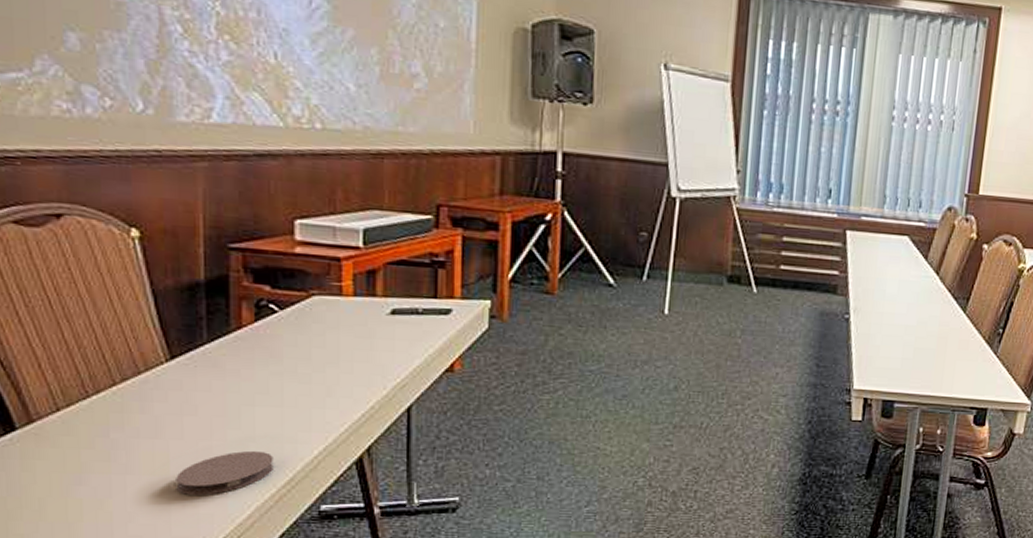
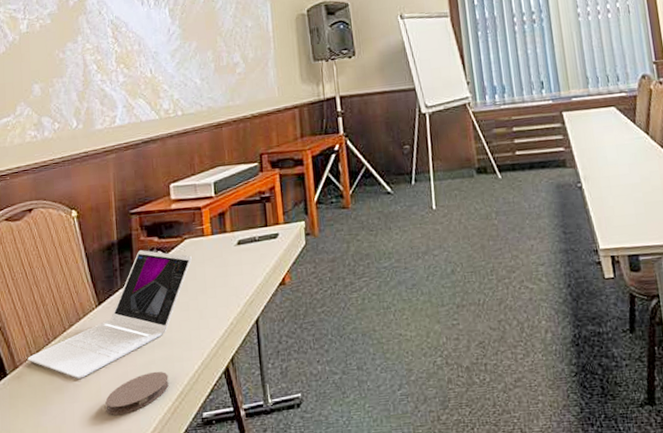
laptop: none [50,297,321,447] -> present [27,249,192,379]

